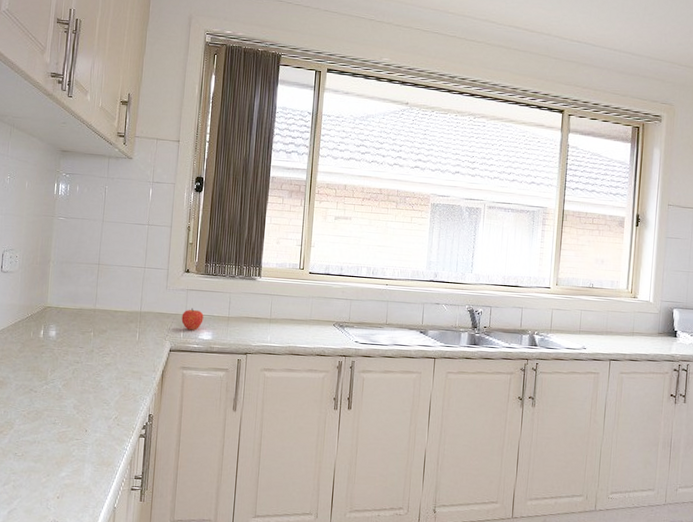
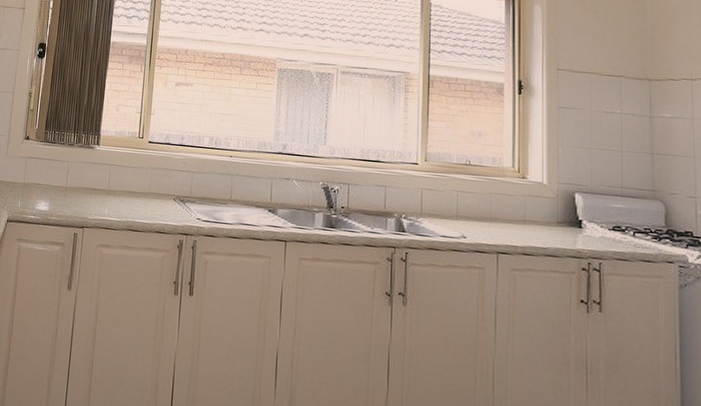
fruit: present [181,308,204,330] -> none [19,176,42,200]

